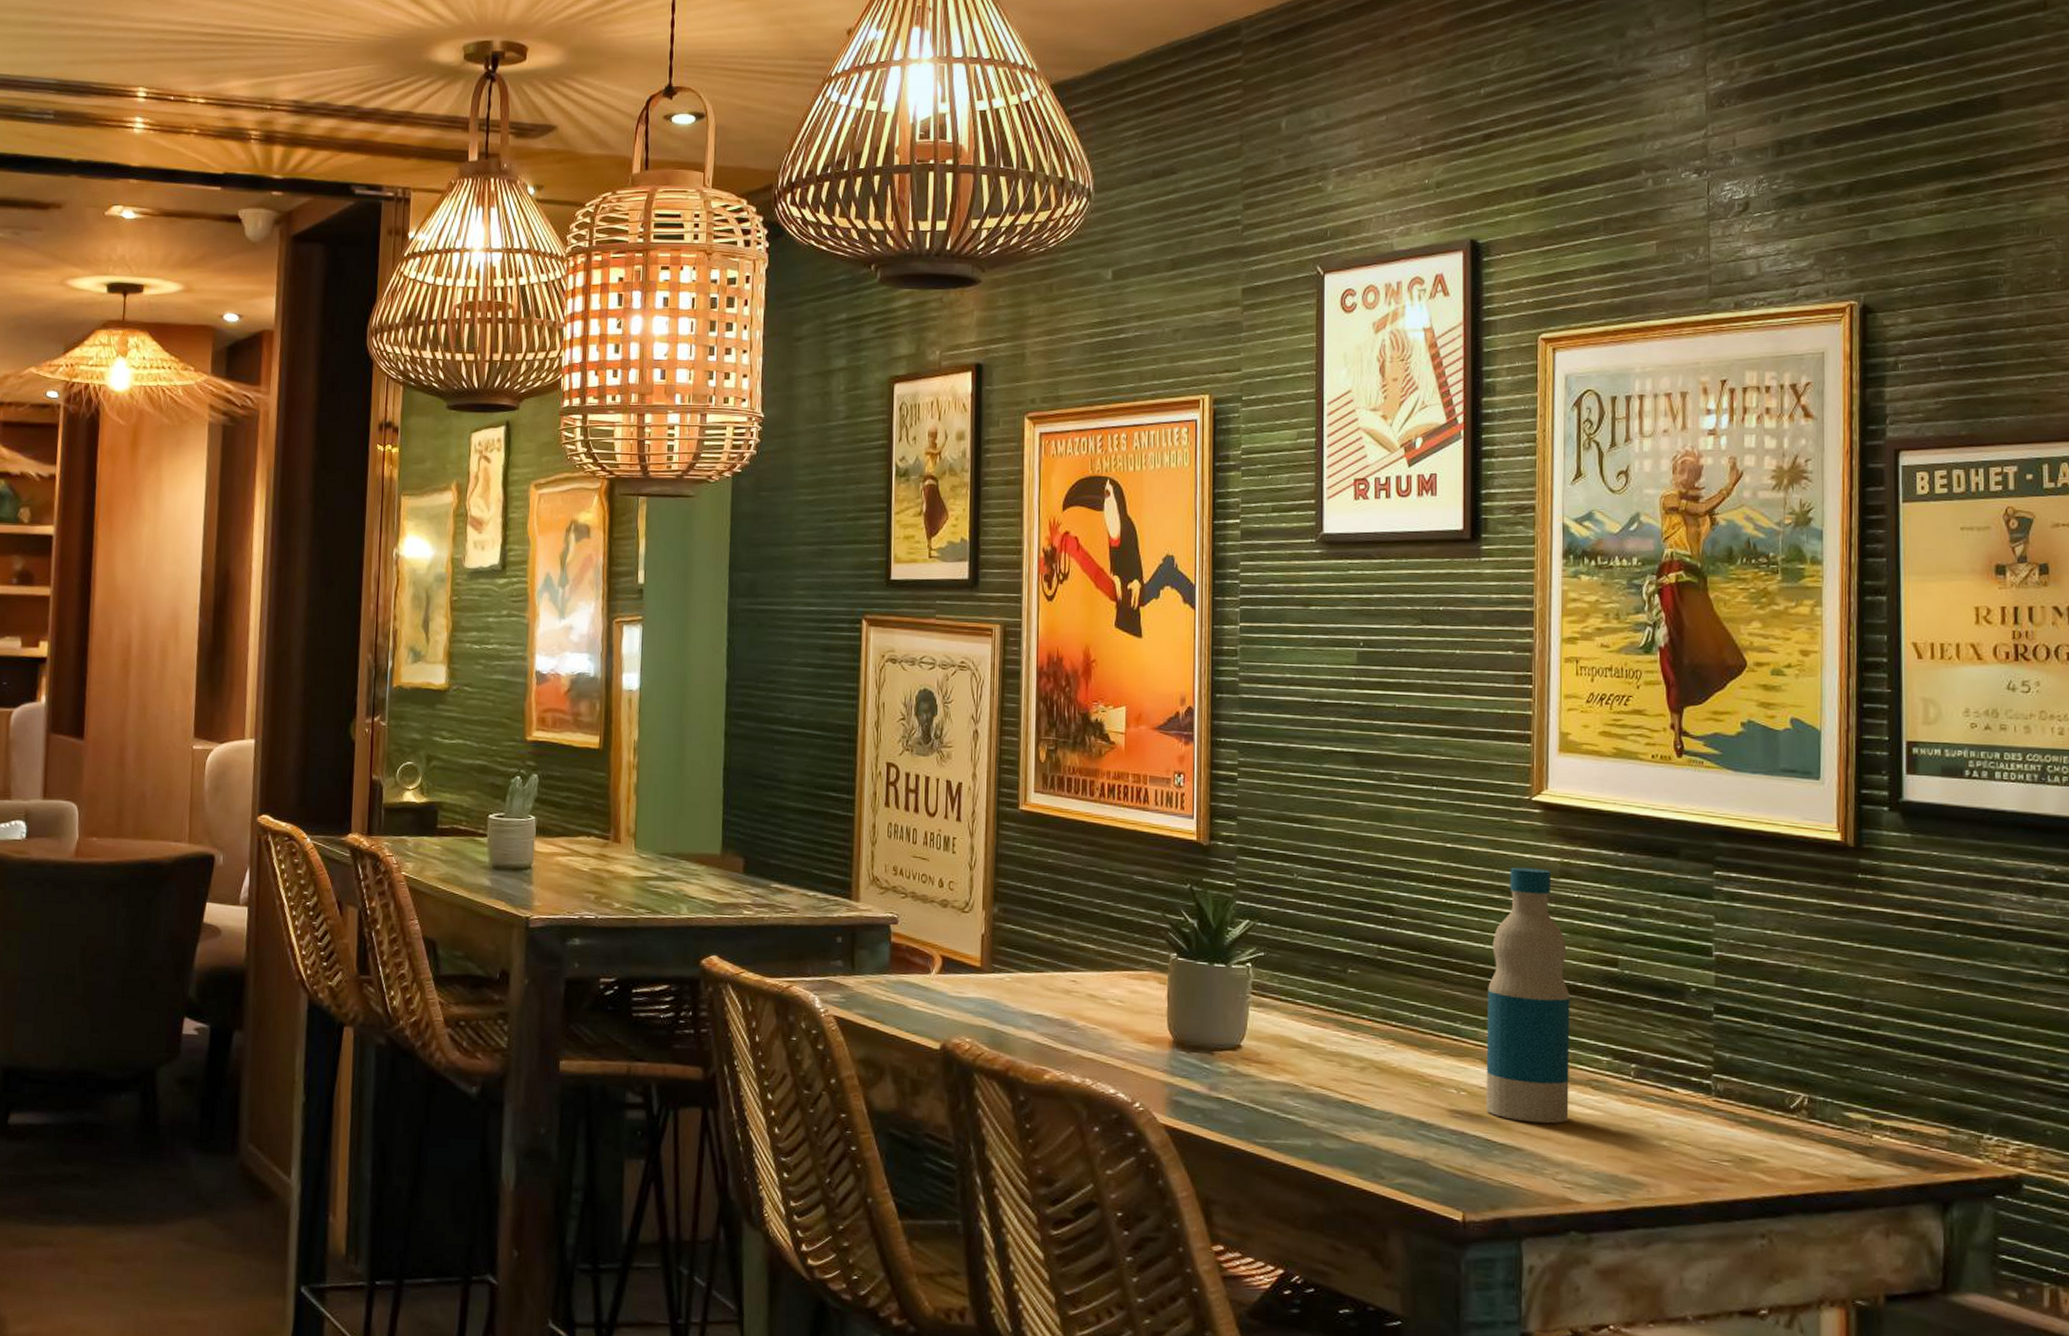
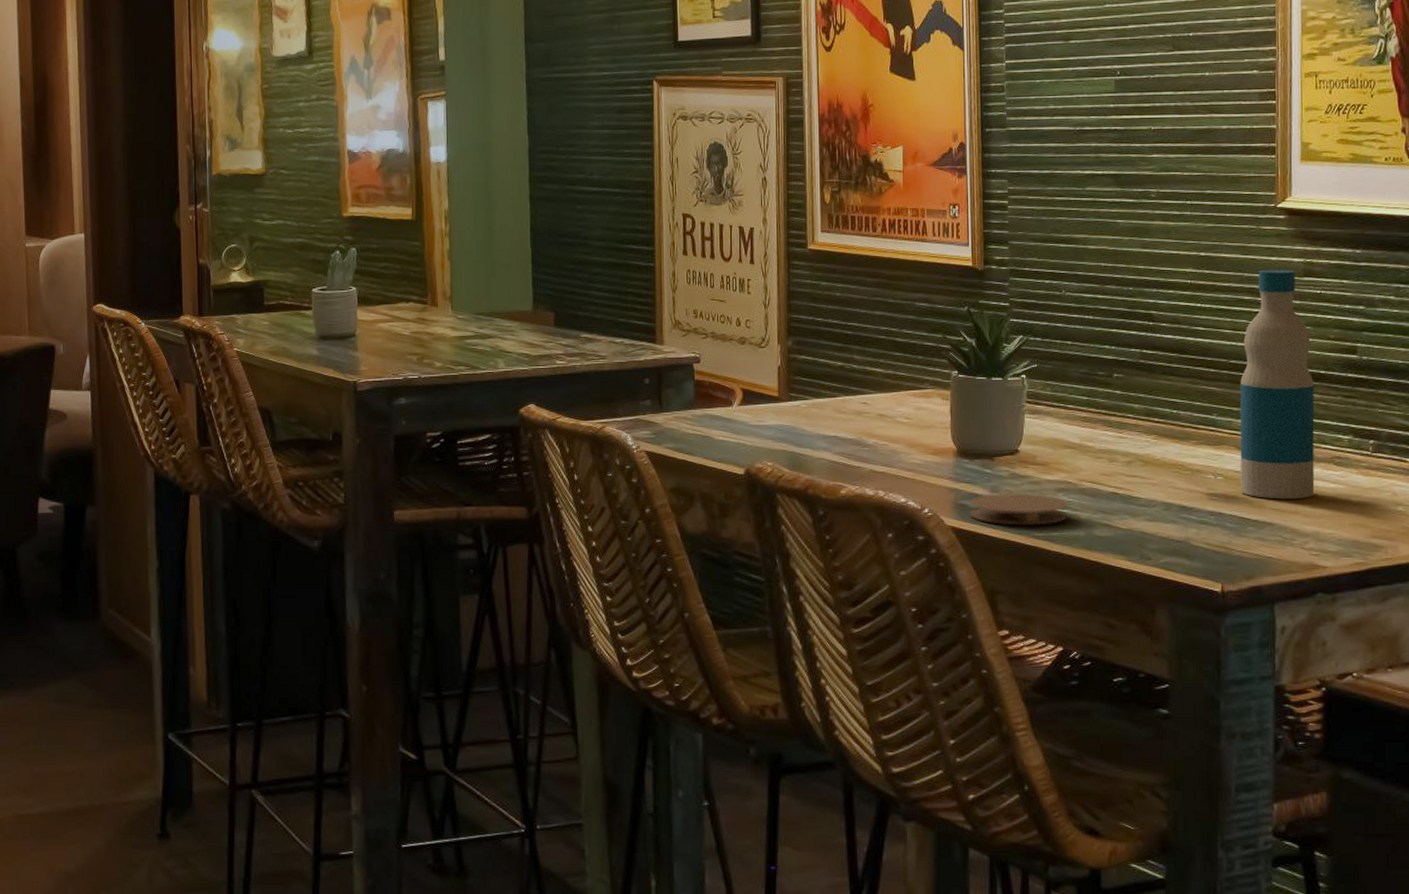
coaster: none [1184,1092,1293,1132] -> present [969,493,1068,526]

